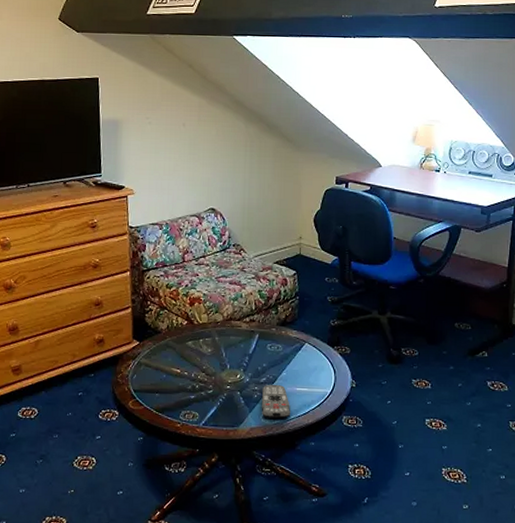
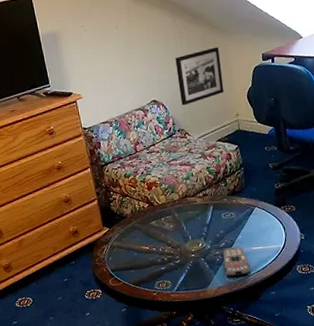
picture frame: none [241,162,291,219] -> present [175,47,225,106]

